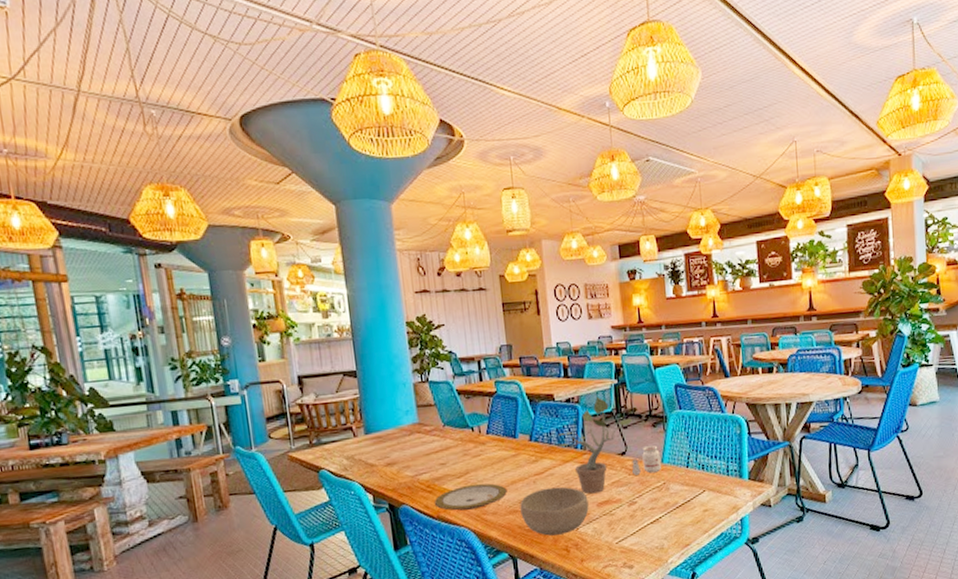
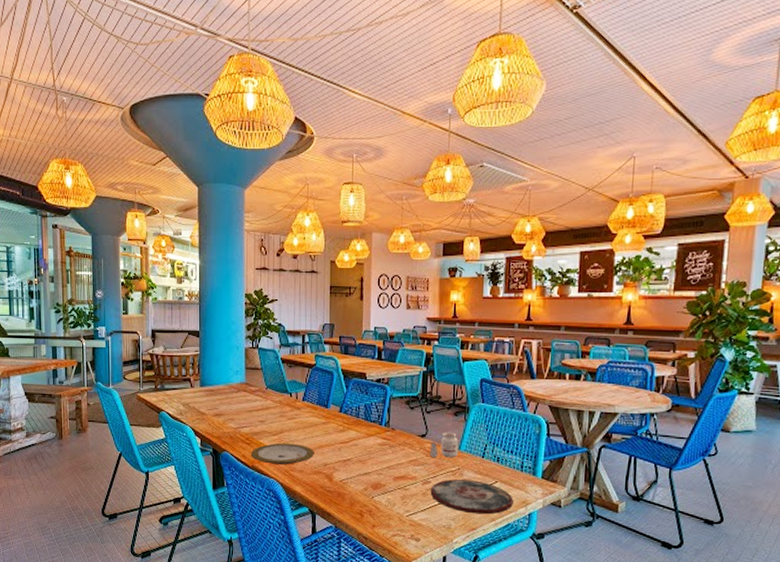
bowl: present [520,486,589,536] -> none [324,456,386,500]
potted plant: present [556,396,632,494] -> none [363,380,436,468]
plate: none [637,493,724,529] -> present [430,479,513,515]

